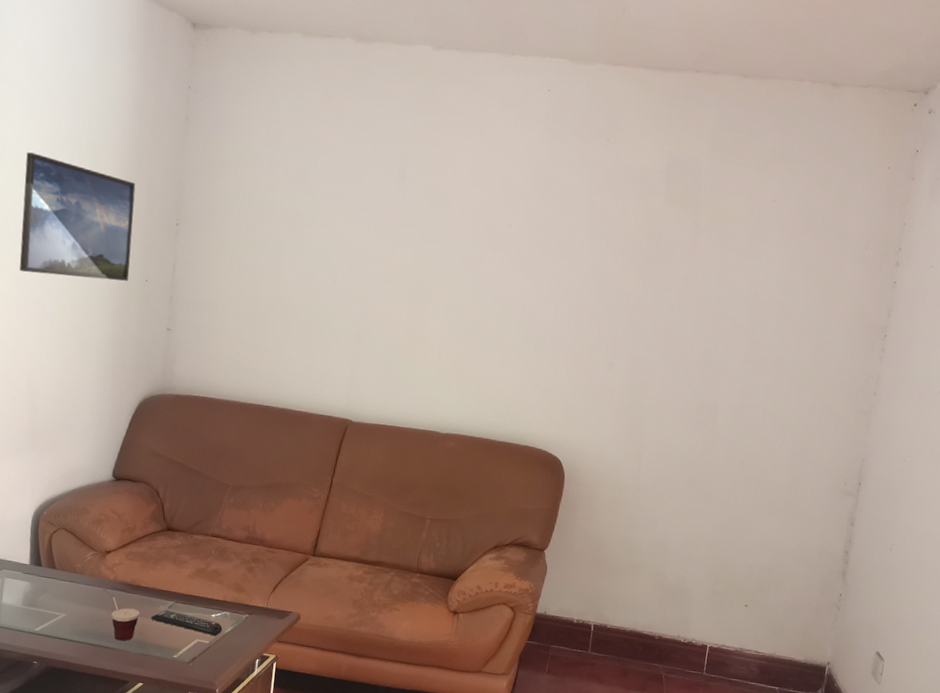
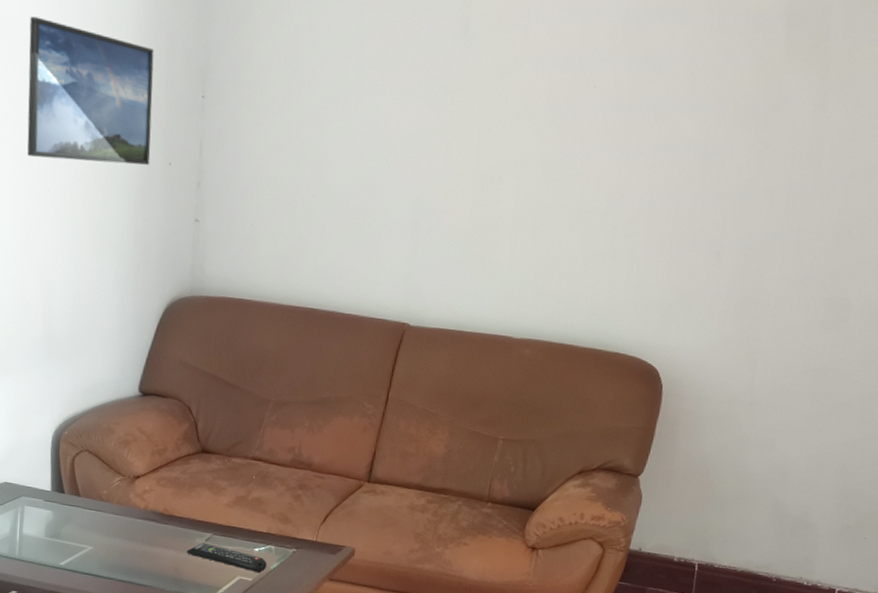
cup: present [102,588,140,641] -> none [132,517,174,578]

